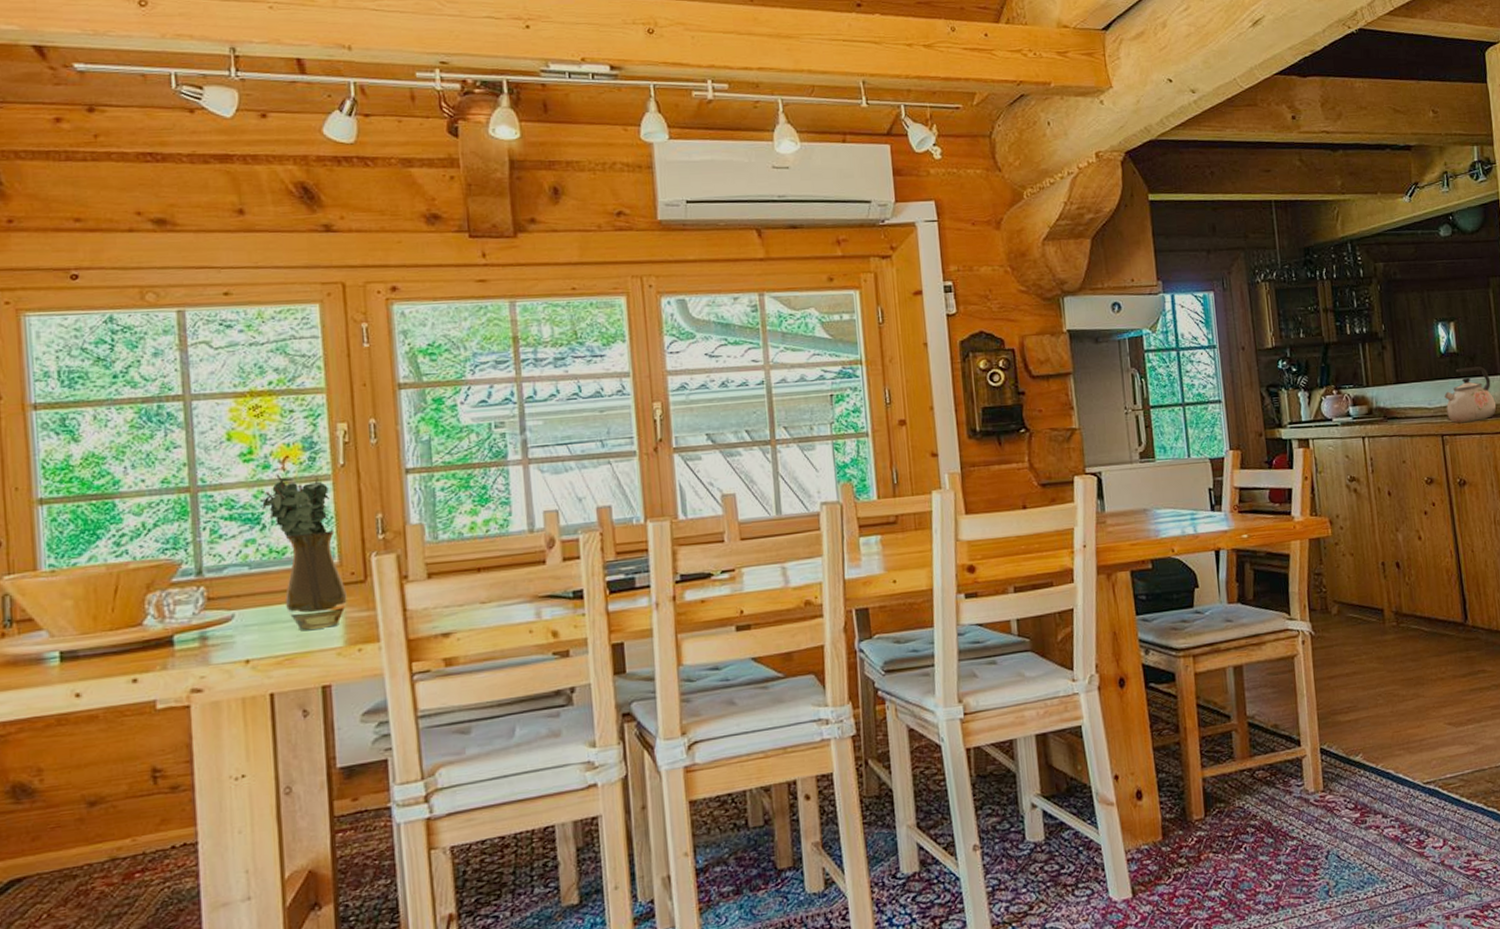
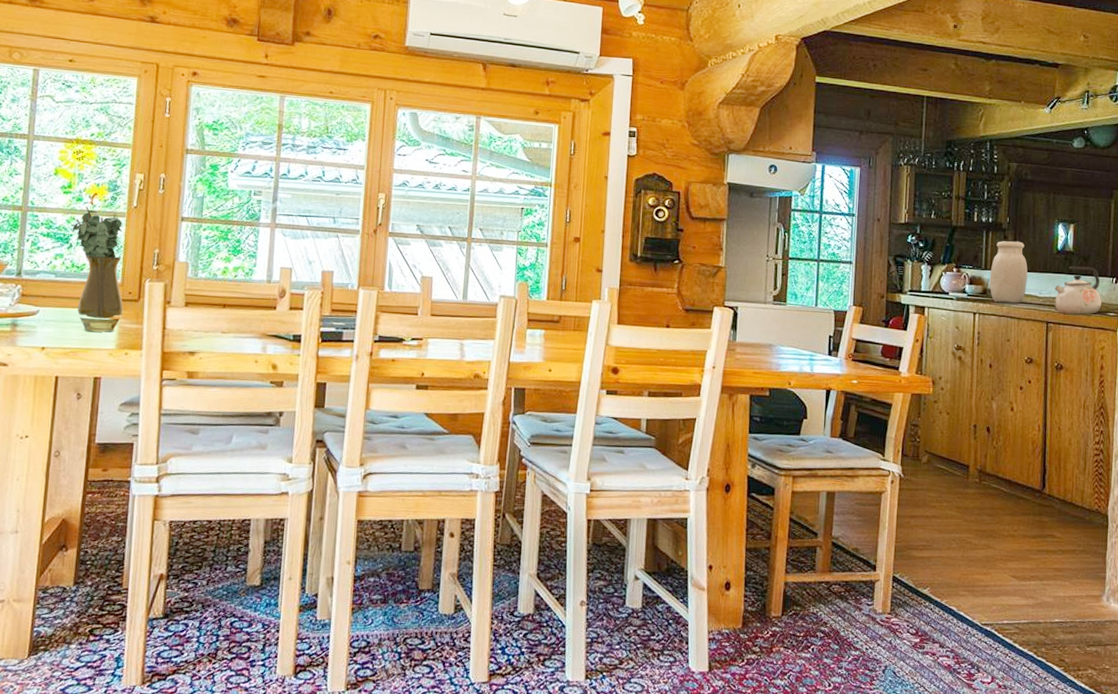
jar: none [1373,349,1415,422] -> present [989,241,1028,304]

